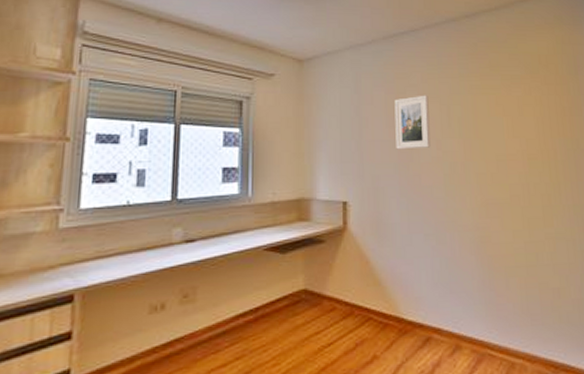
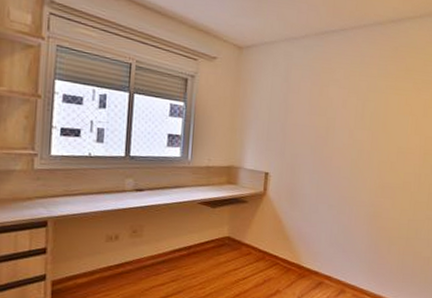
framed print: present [394,95,431,150] -> none [314,89,348,136]

